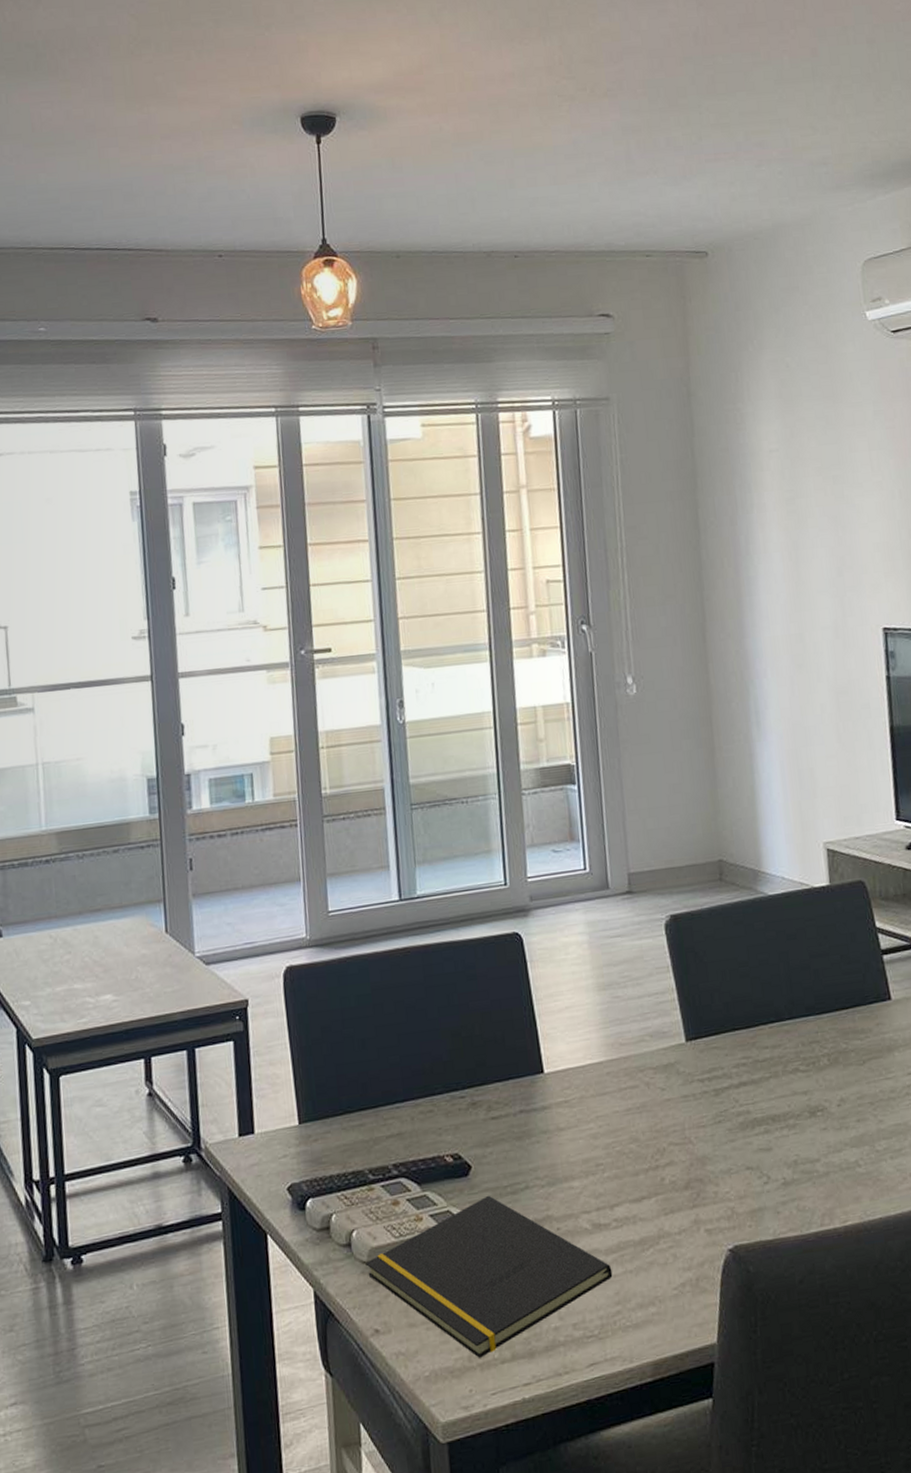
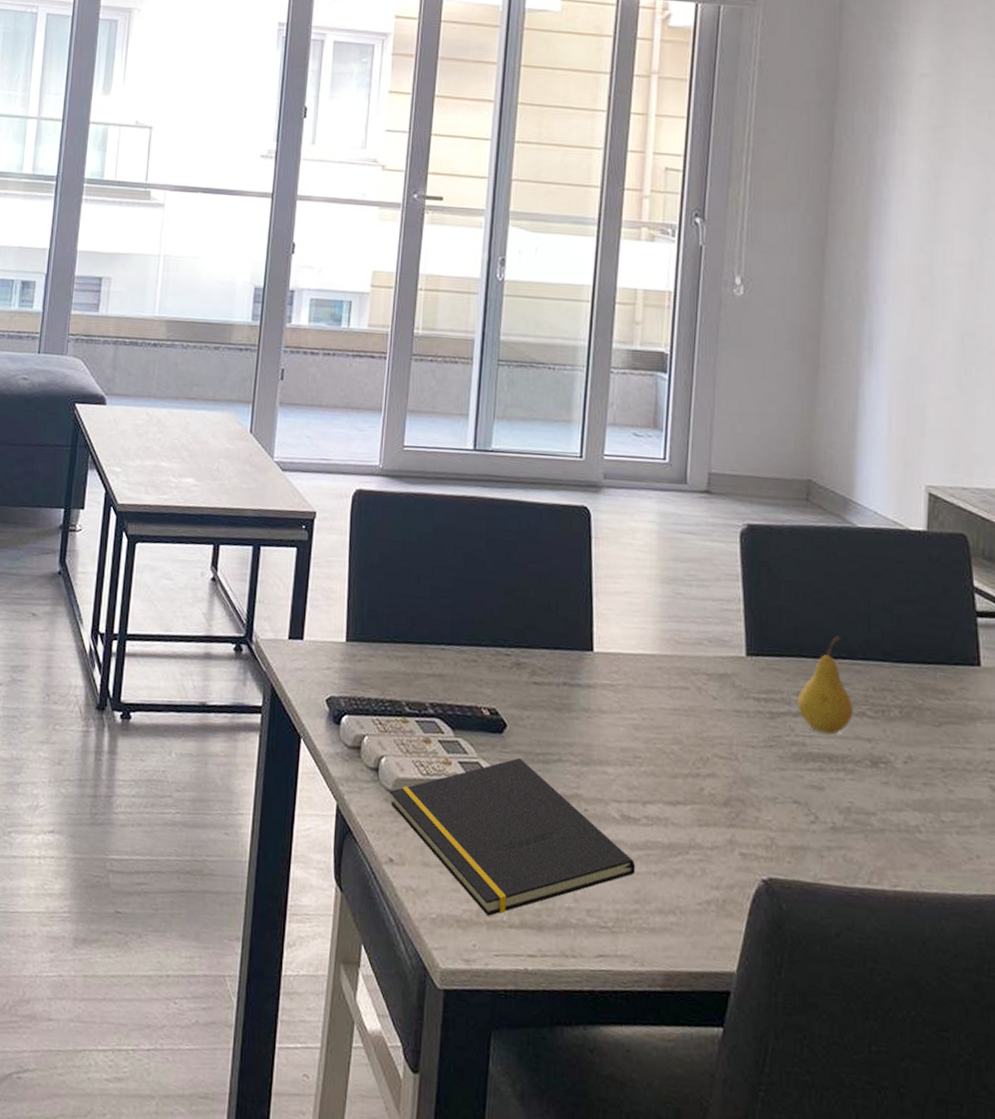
fruit: none [737,1002,788,1097] -> present [798,636,853,735]

